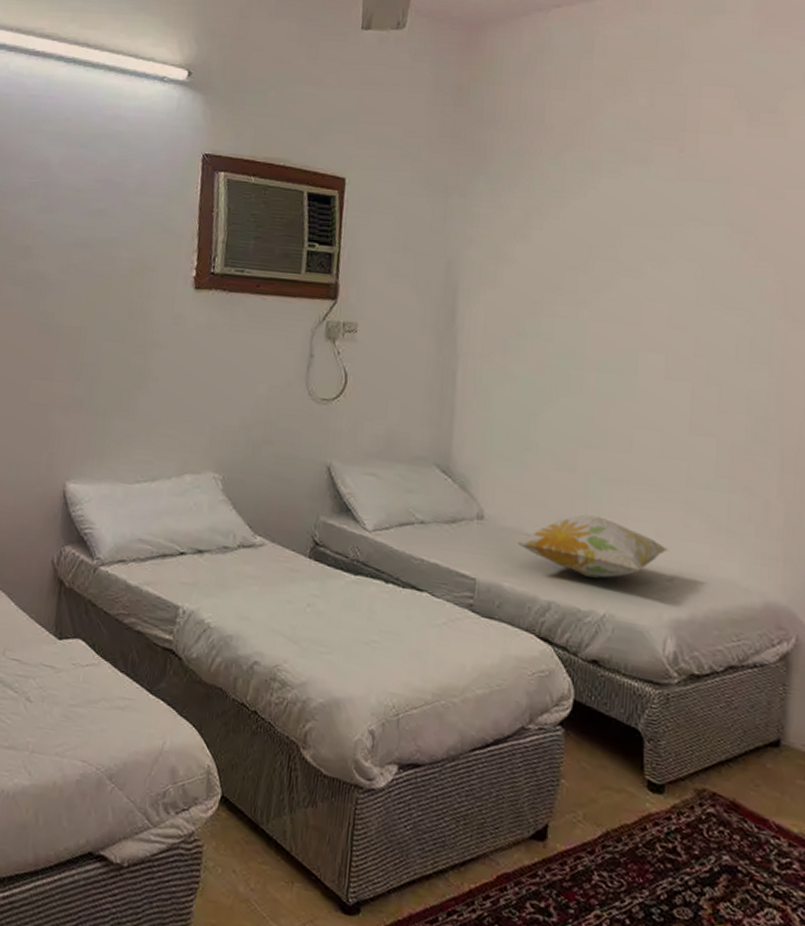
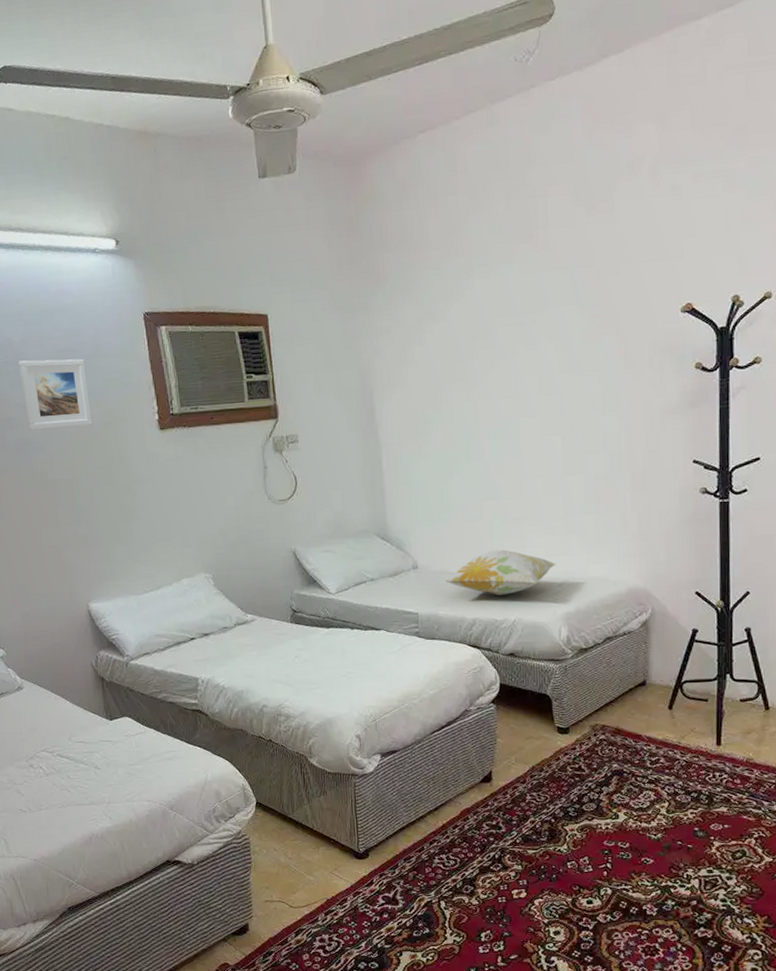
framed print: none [44,184,125,270] -> present [18,358,92,430]

